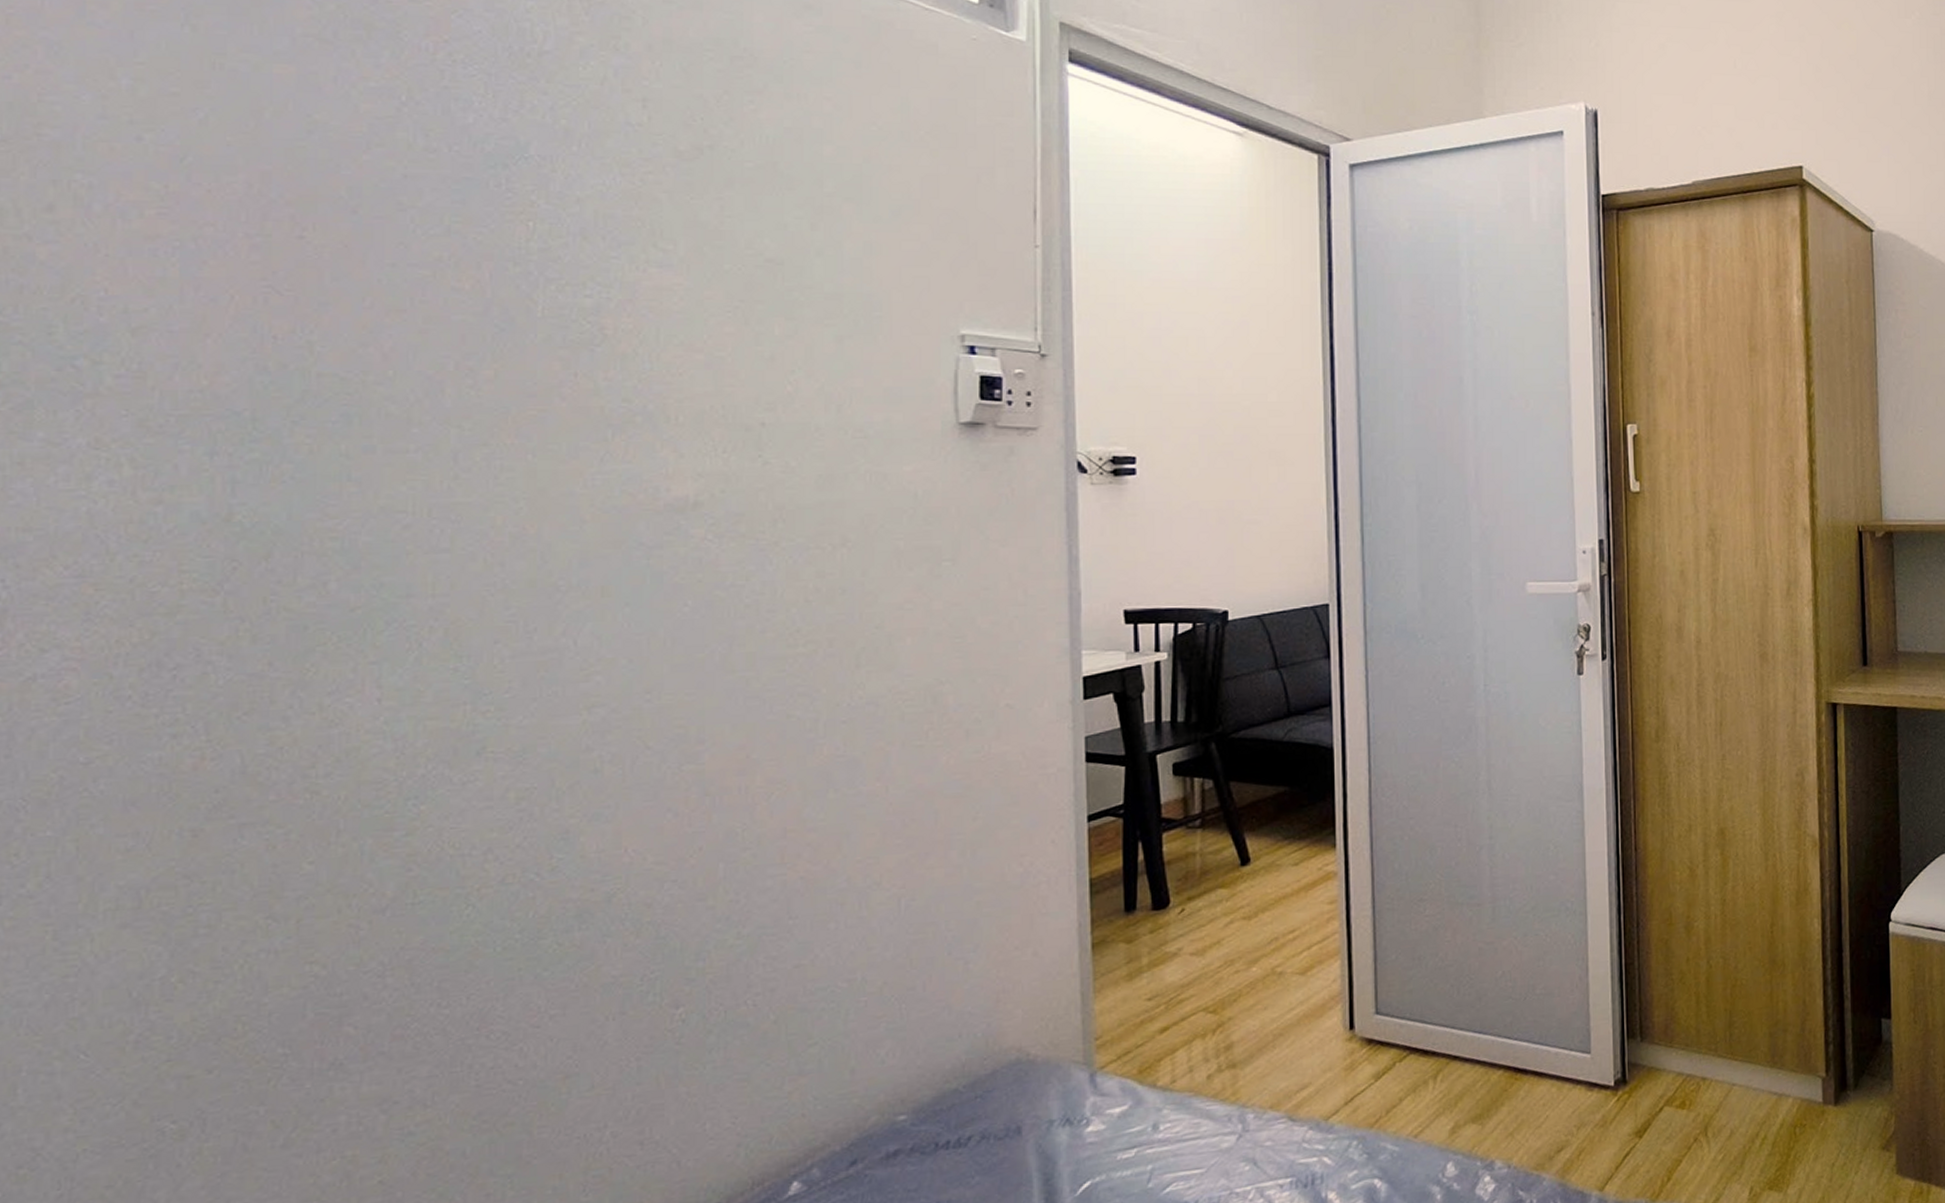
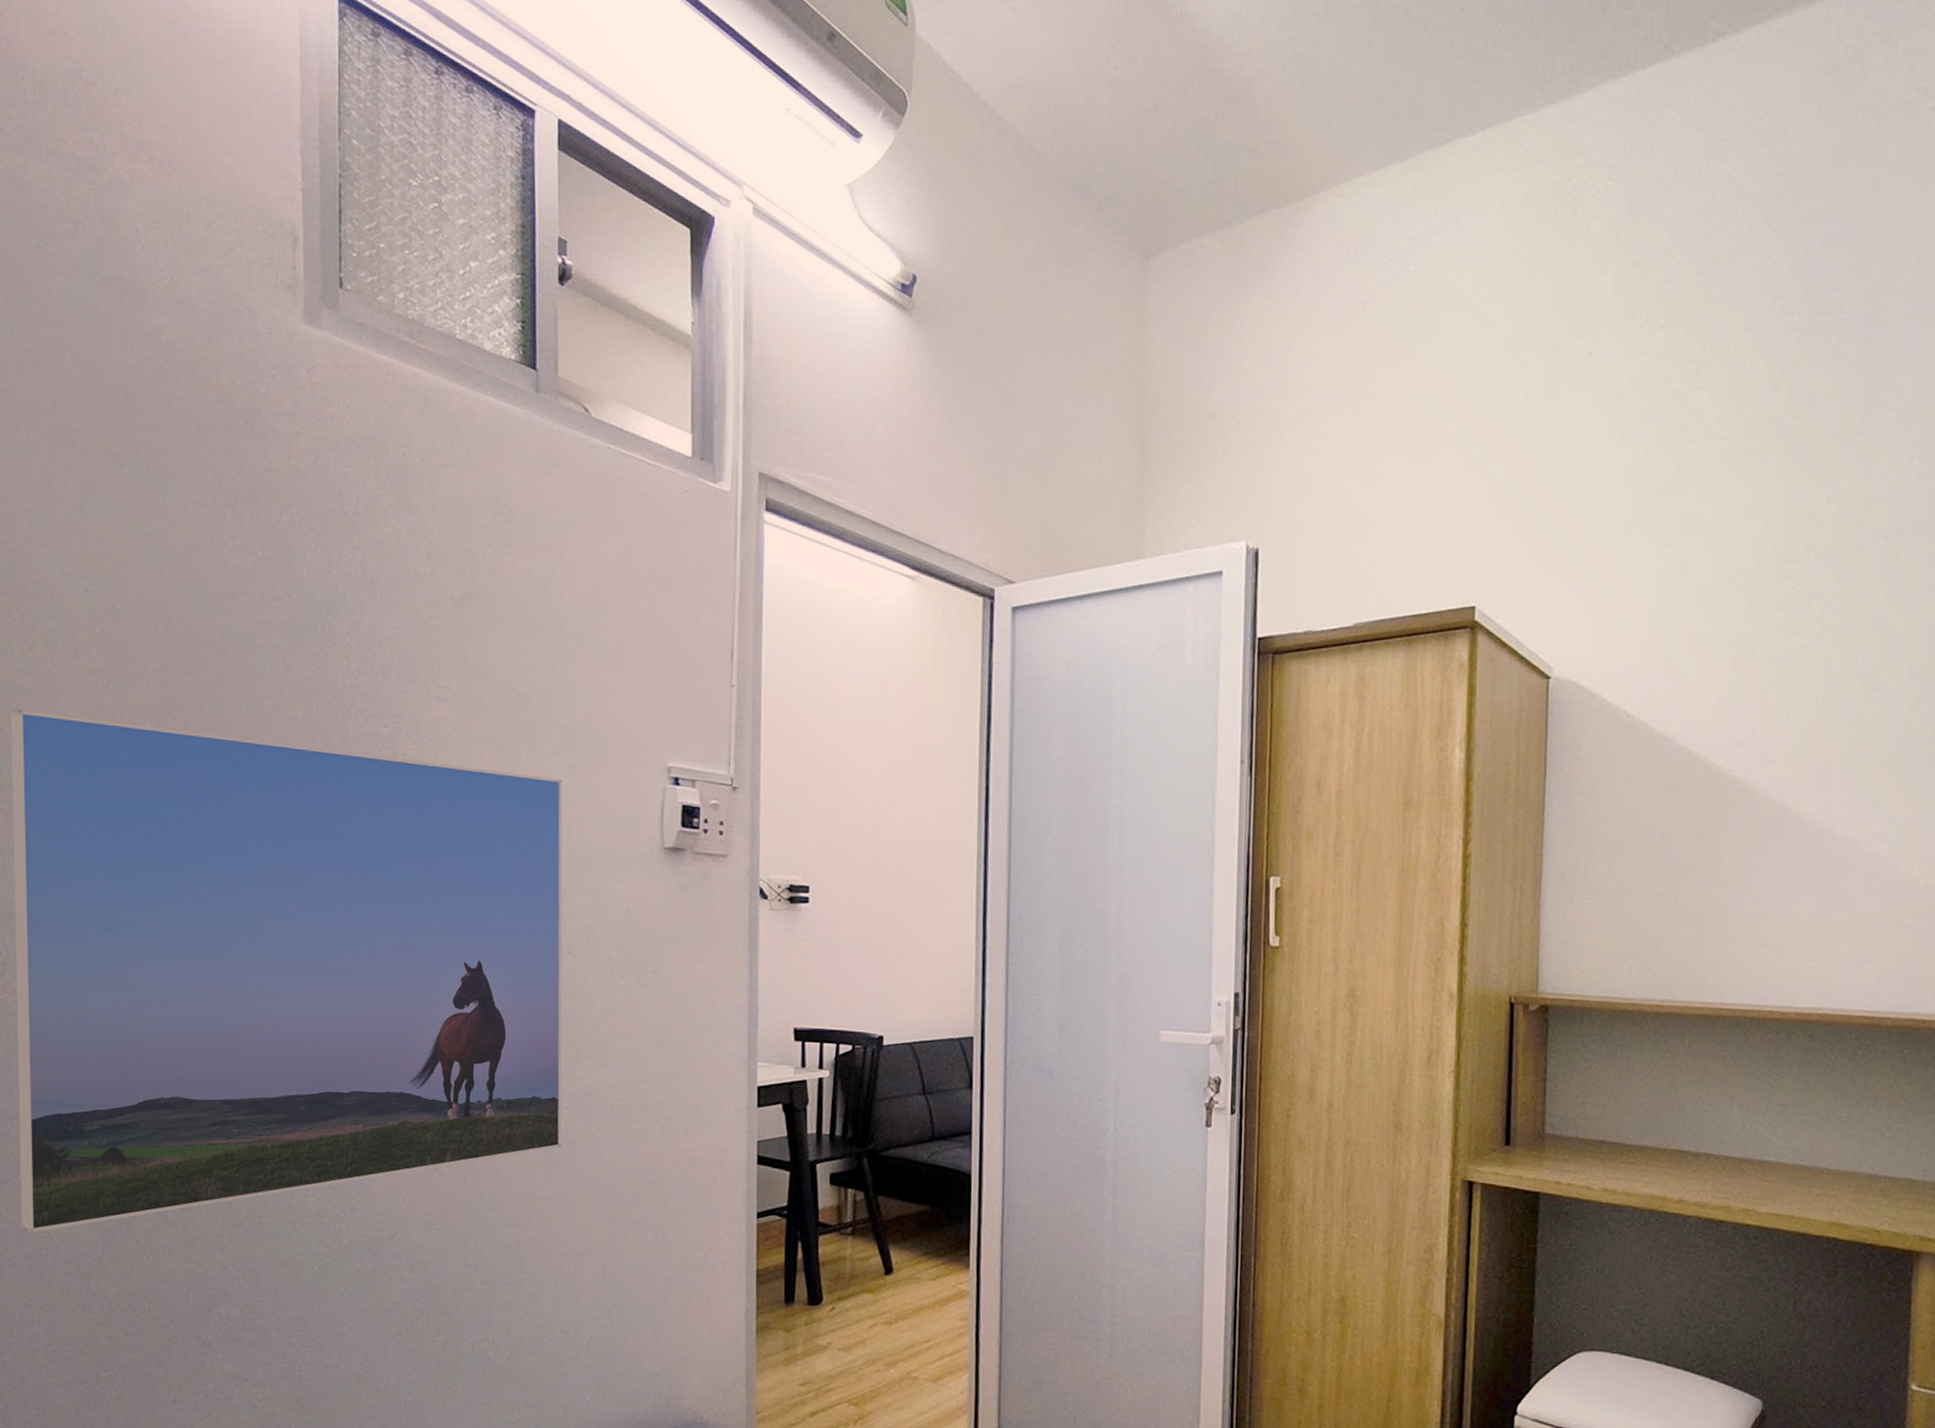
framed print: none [15,286,840,957] -> present [10,710,563,1233]

